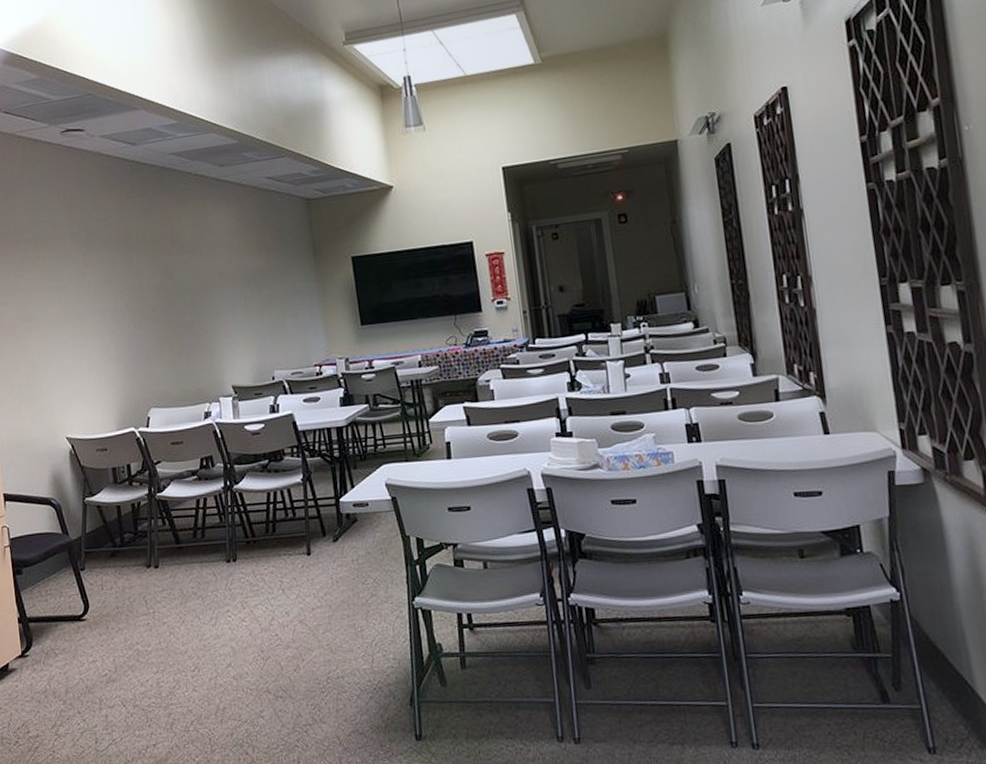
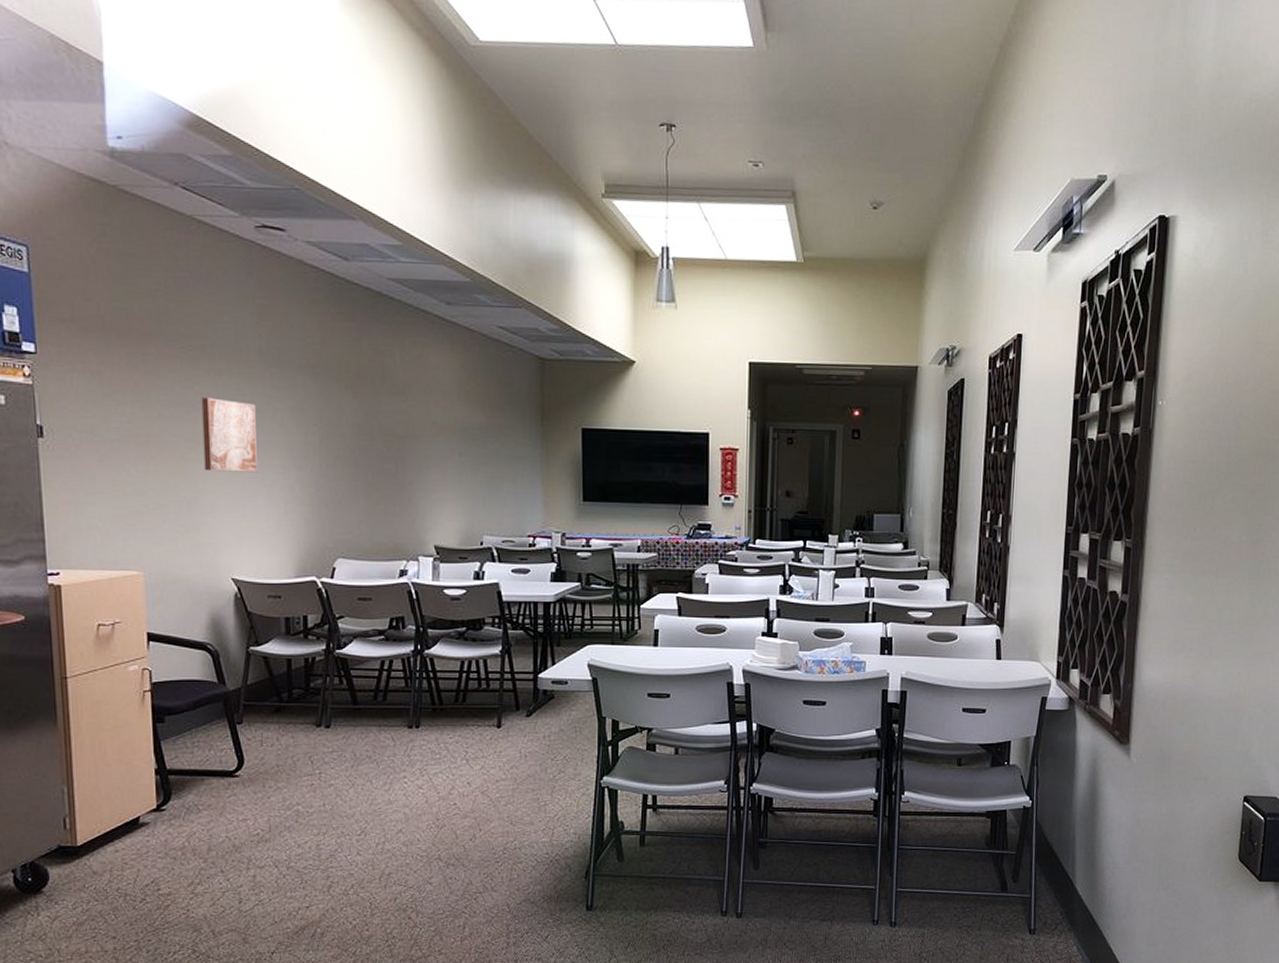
wall art: none [30,281,79,346] -> present [201,397,257,473]

